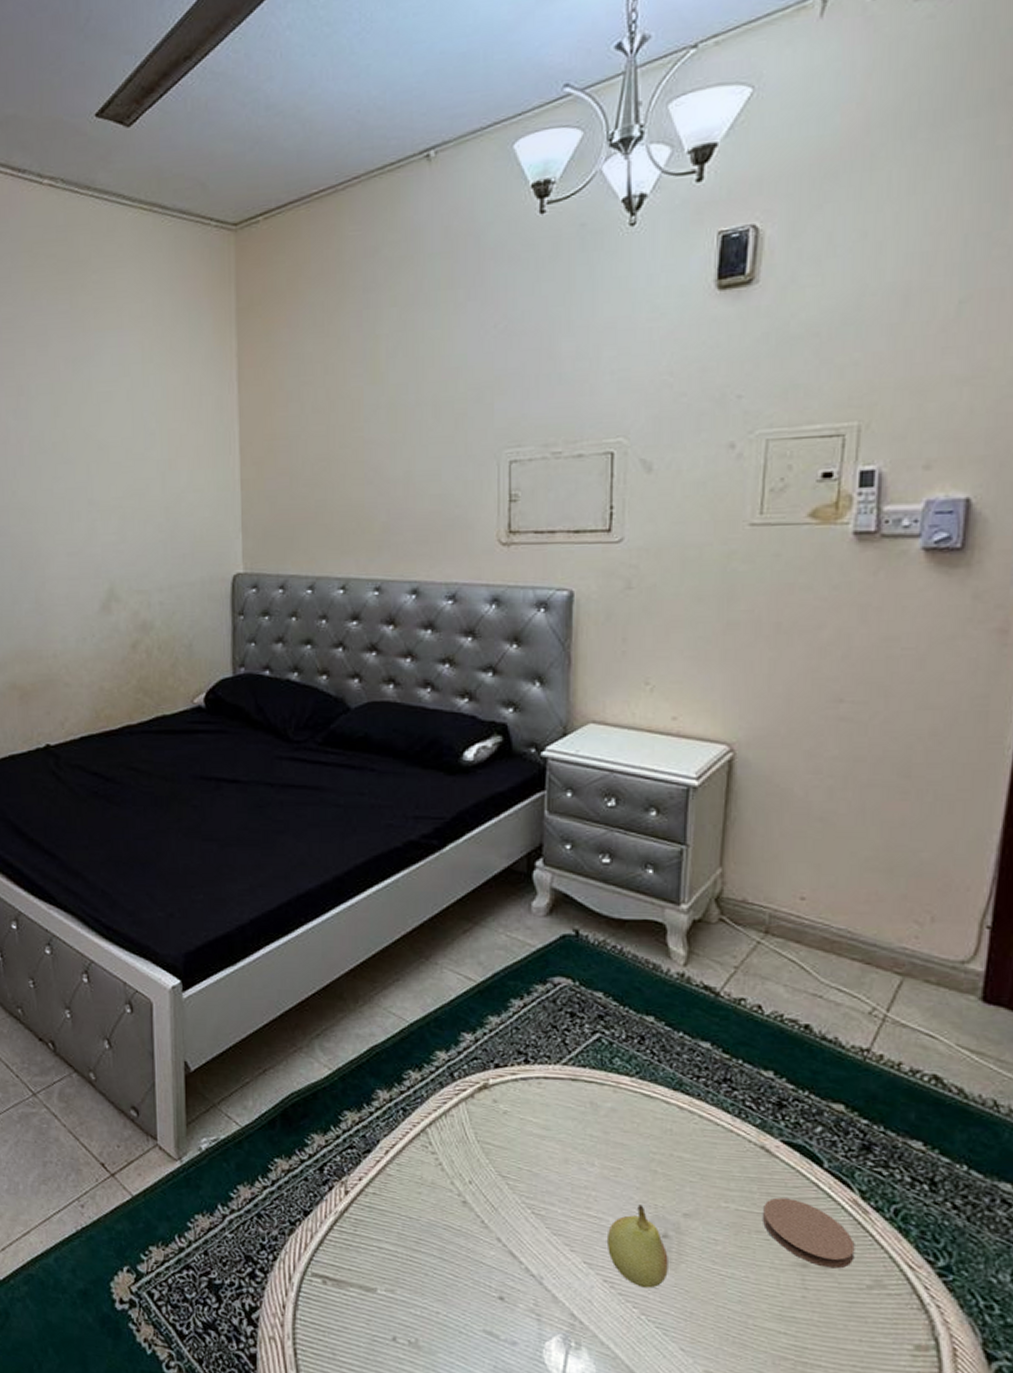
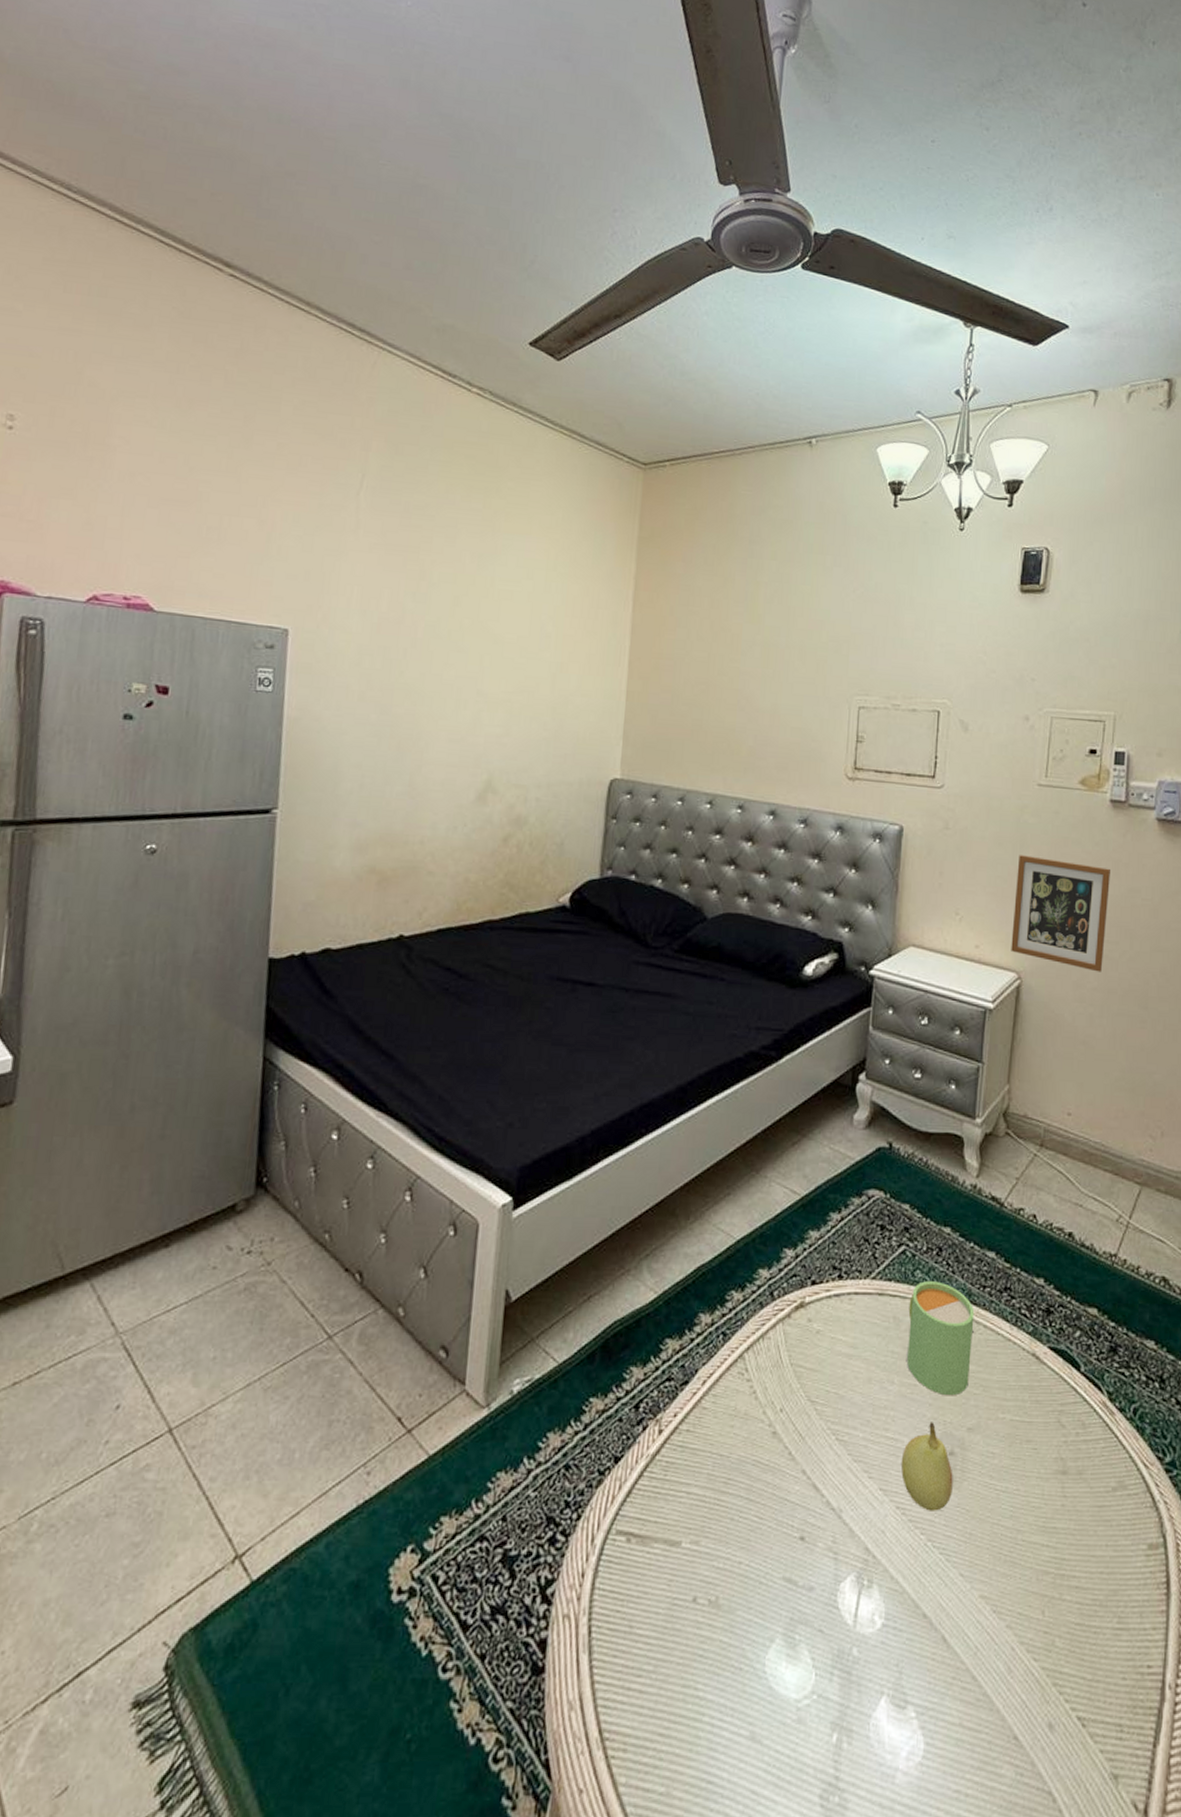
mug: none [607,1069,689,1182] -> present [907,1281,975,1396]
picture frame: none [719,610,855,738] -> present [1011,855,1110,972]
coaster: present [763,1197,855,1269] -> none [1032,1405,1104,1473]

